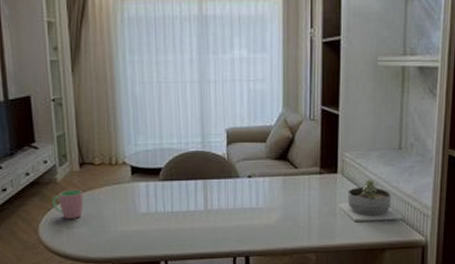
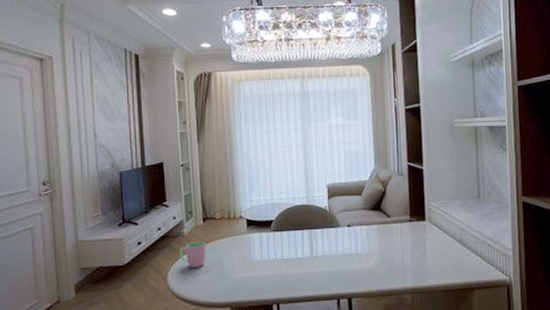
succulent planter: present [338,178,403,221] -> none [428,224,487,264]

